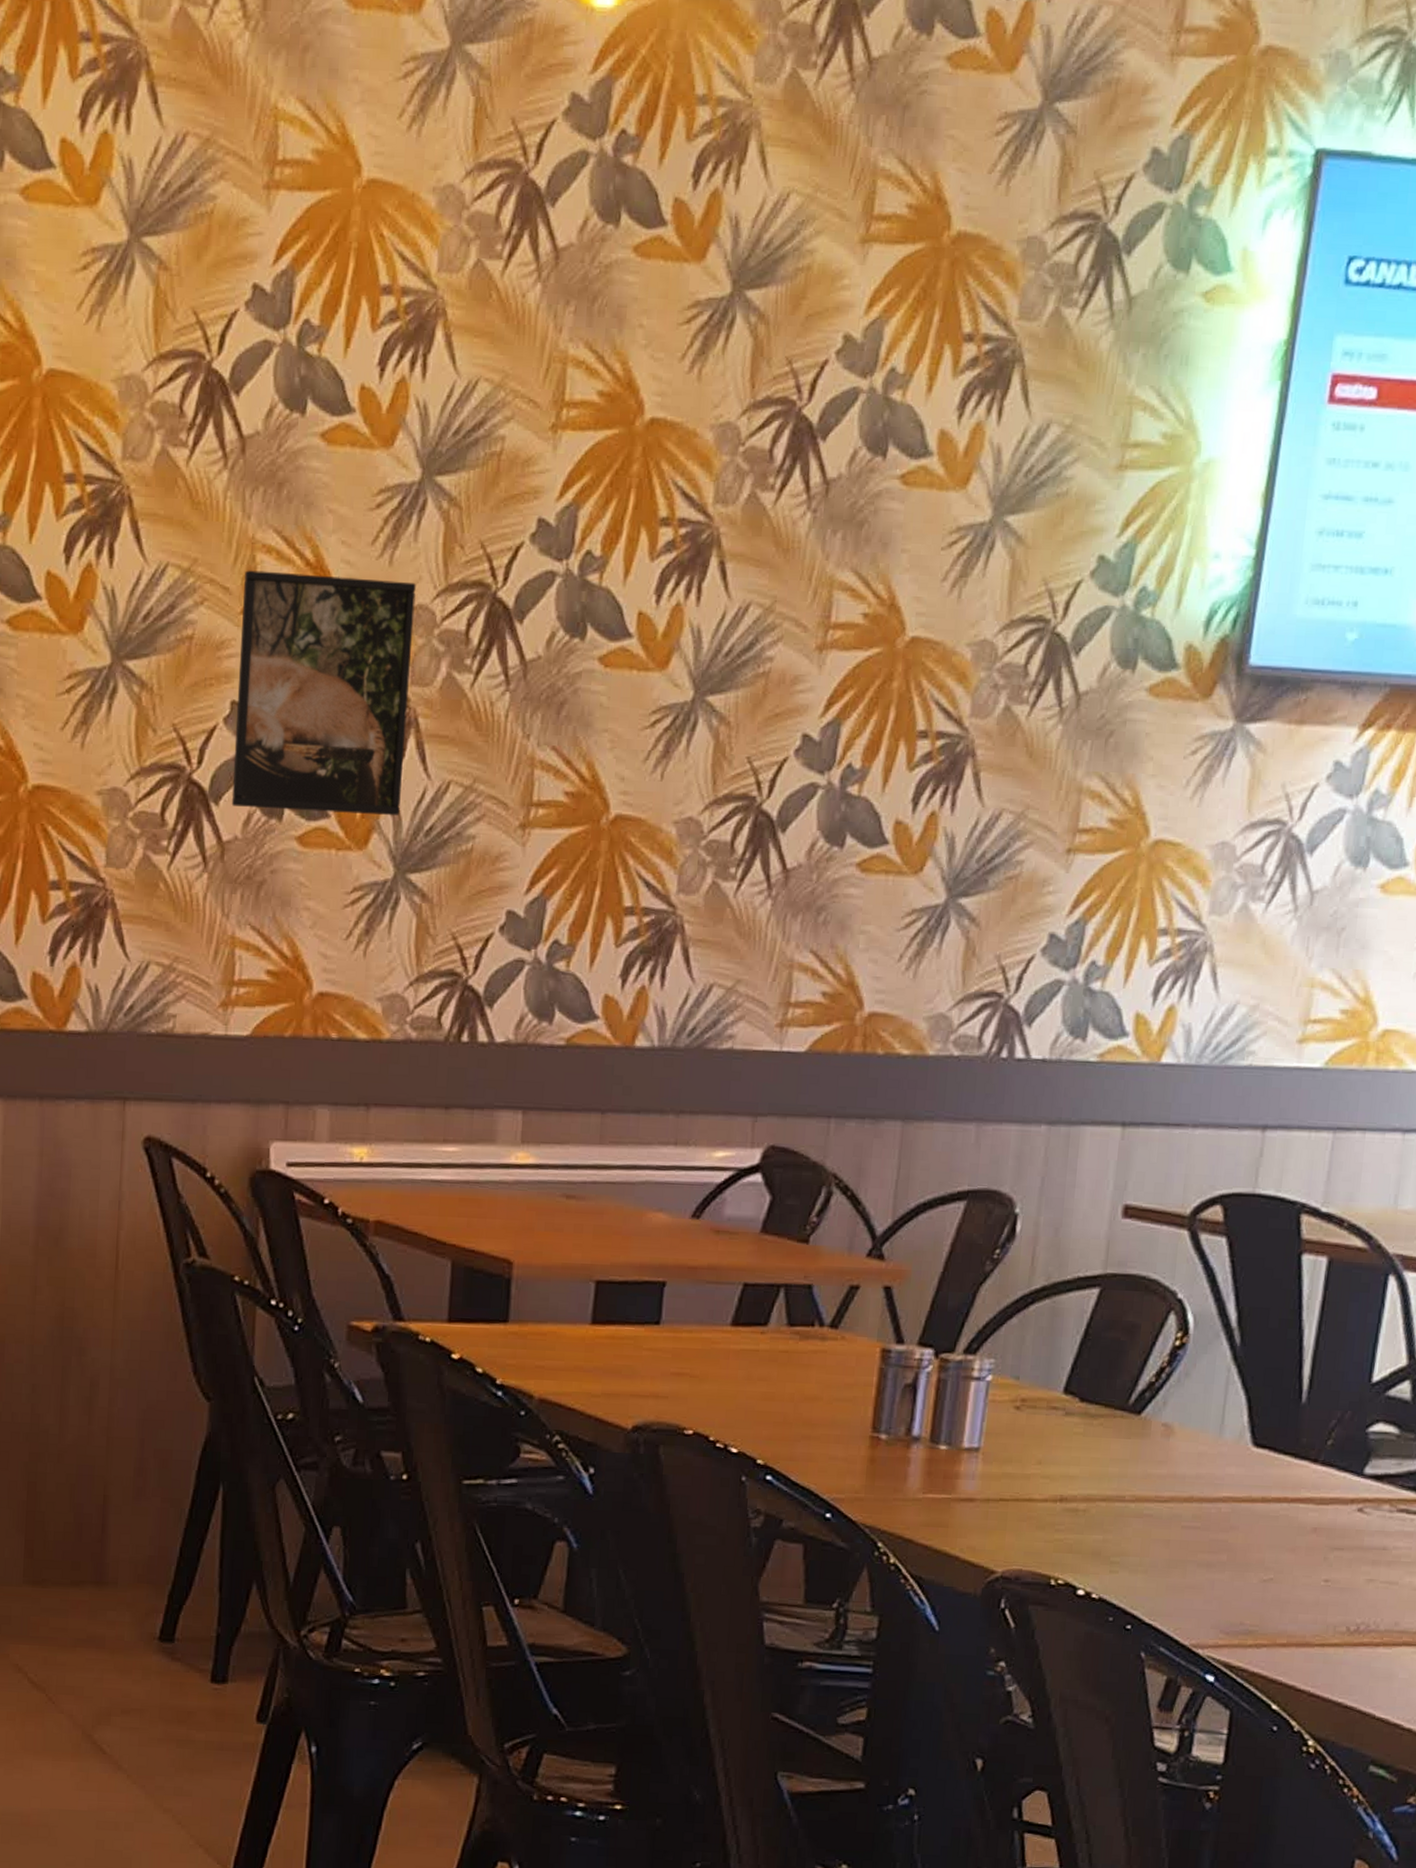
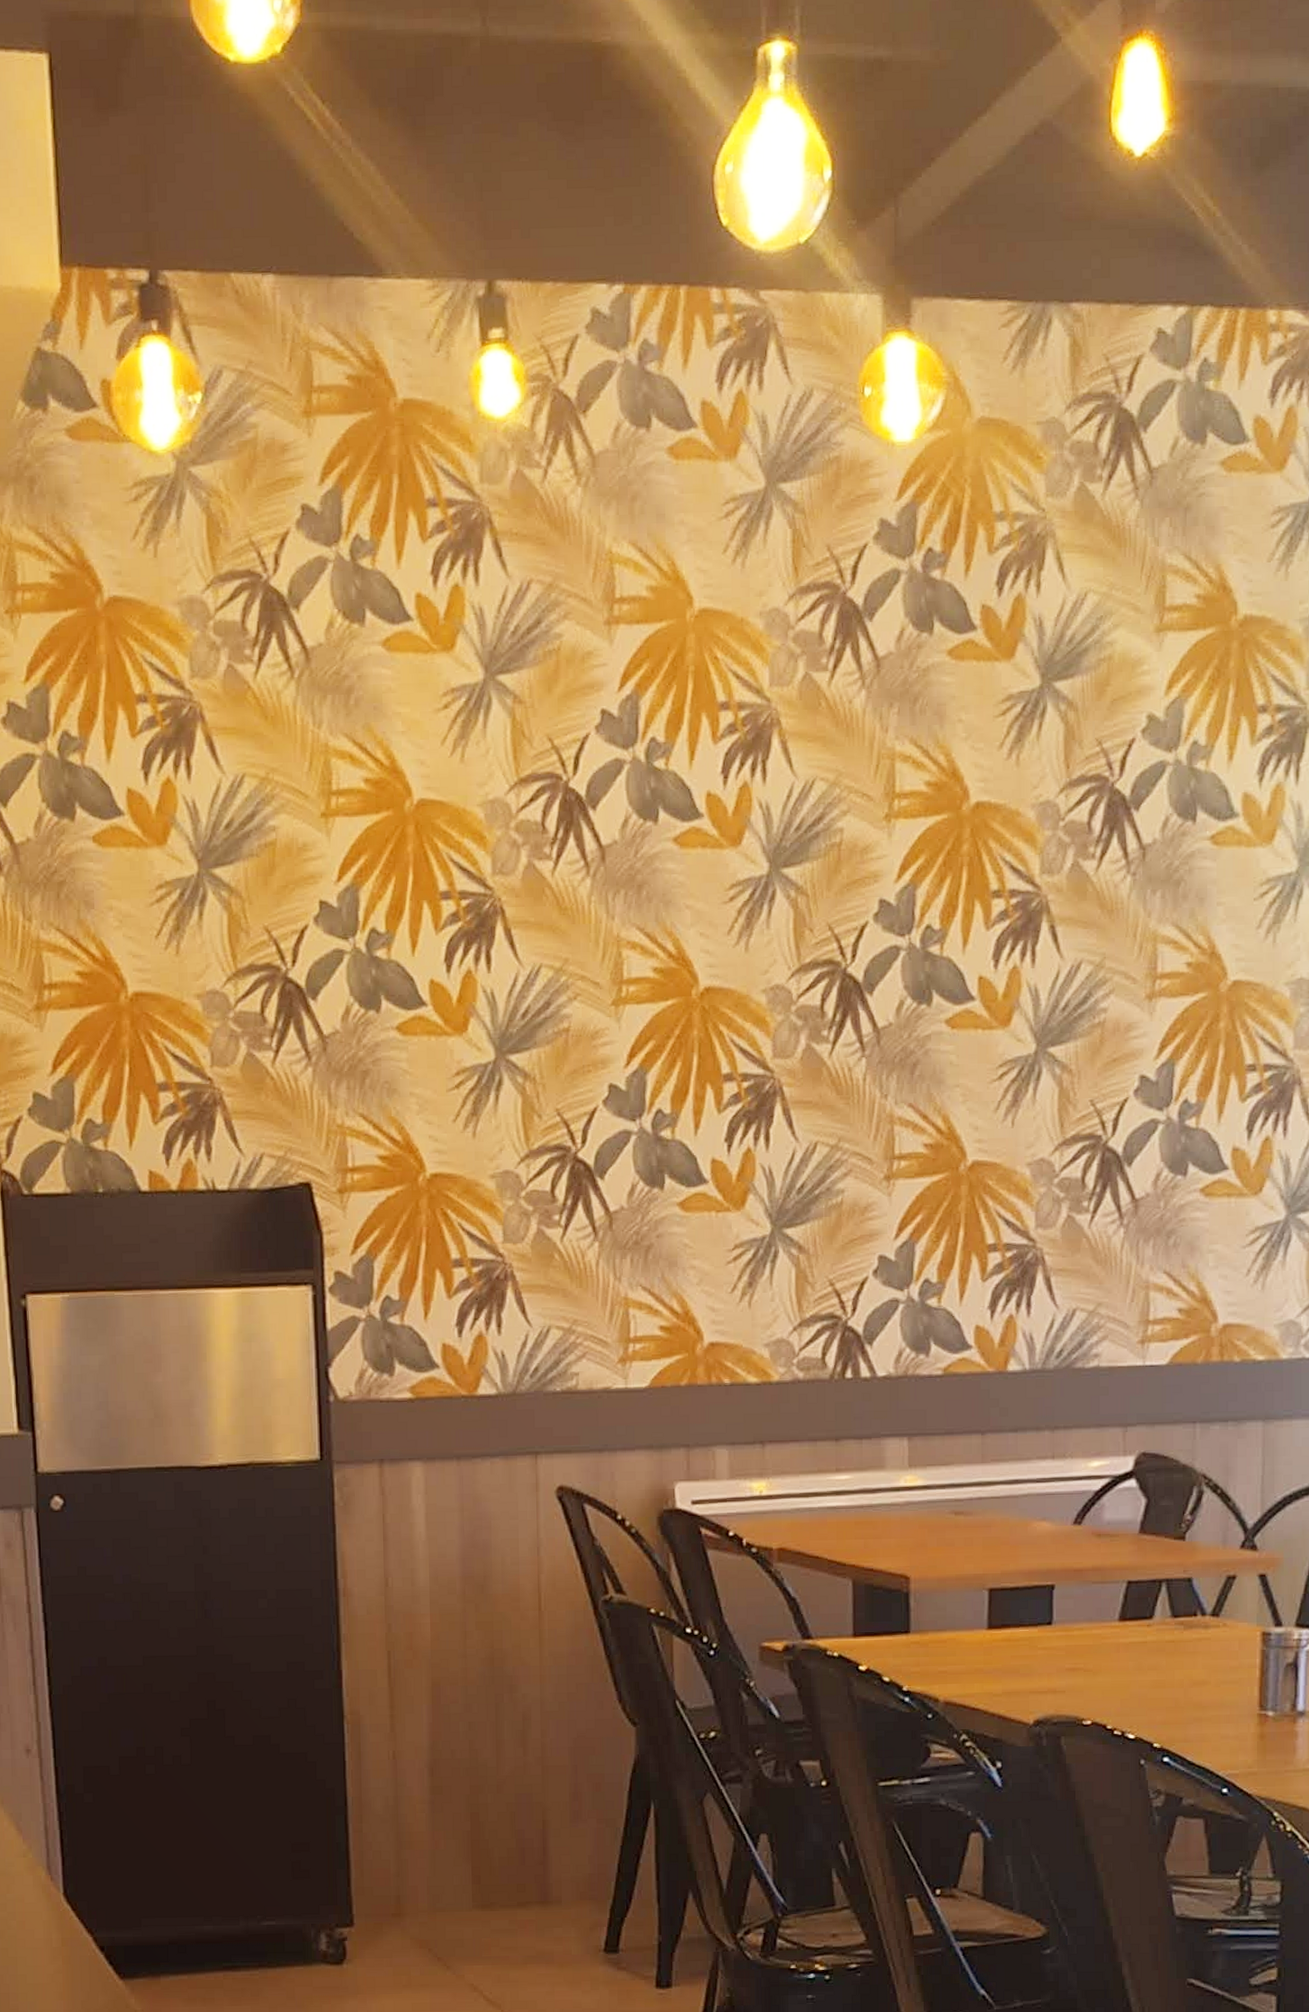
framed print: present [231,570,416,816] -> none [613,965,773,1180]

